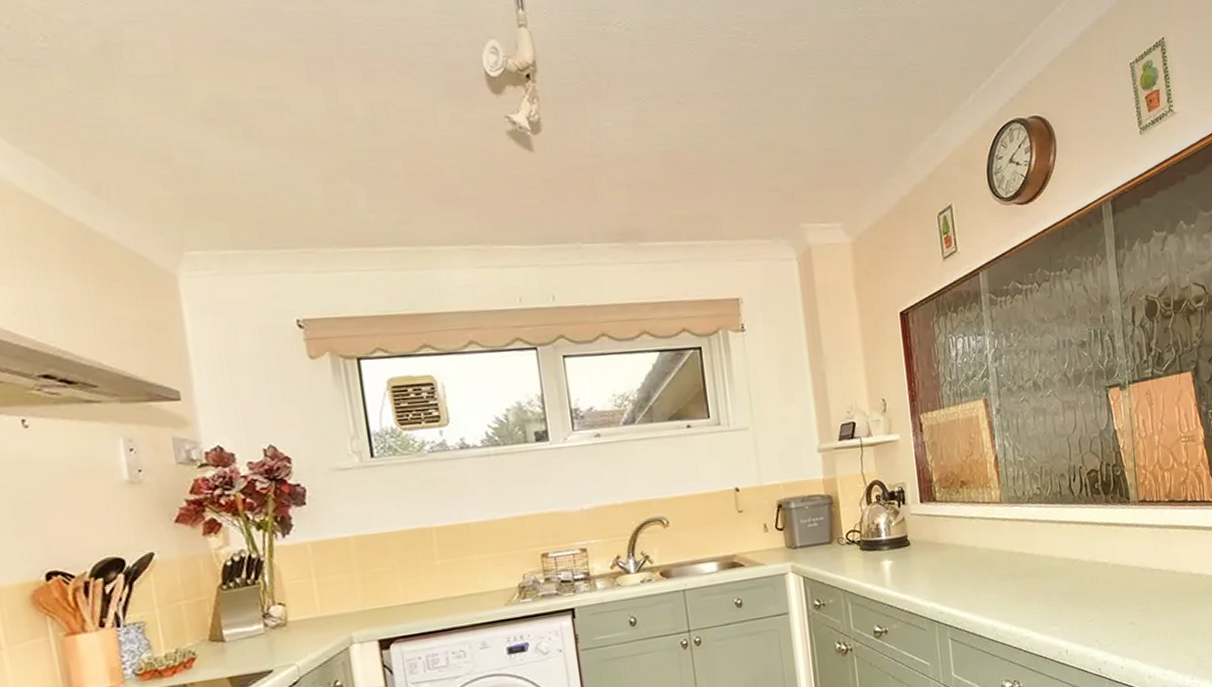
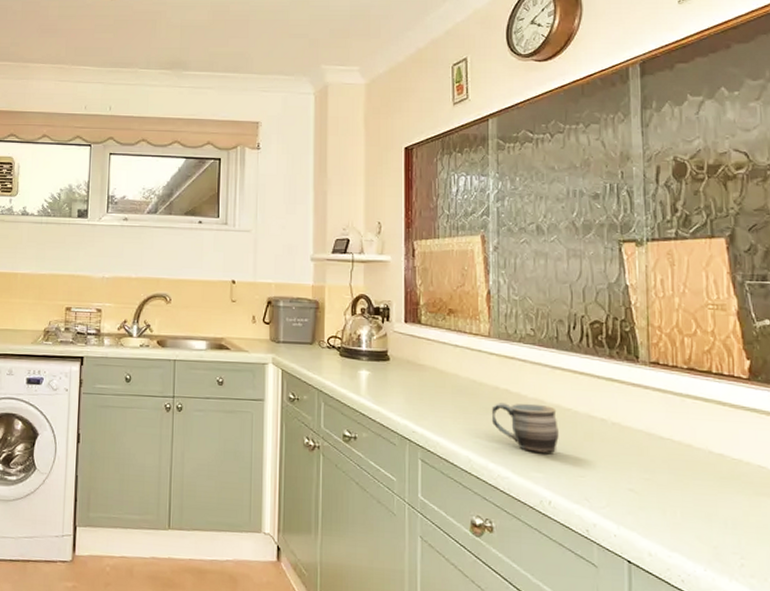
mug: none [1010,560,1070,608] -> present [491,403,559,453]

